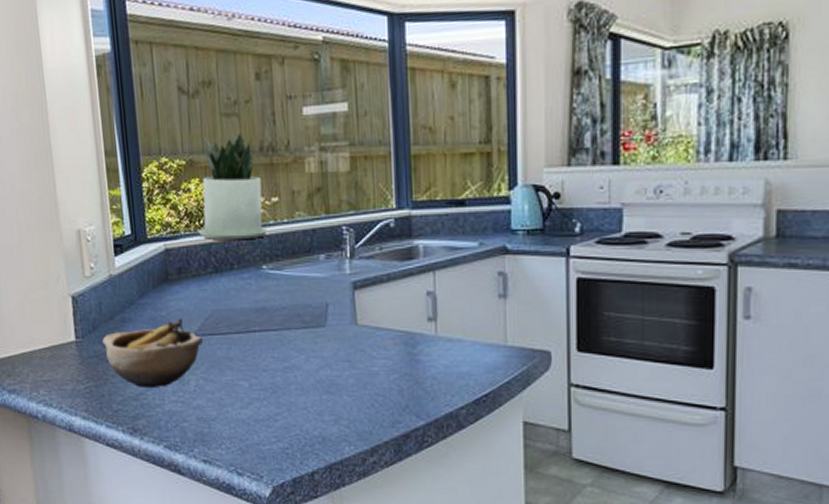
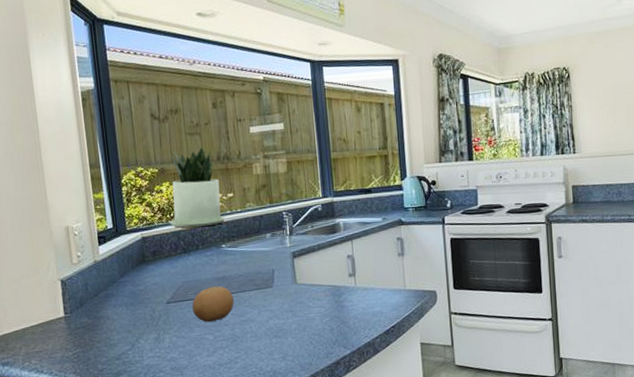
bowl: present [102,317,204,389] -> none [88,290,176,349]
fruit: none [224,319,276,365] -> present [192,286,234,322]

